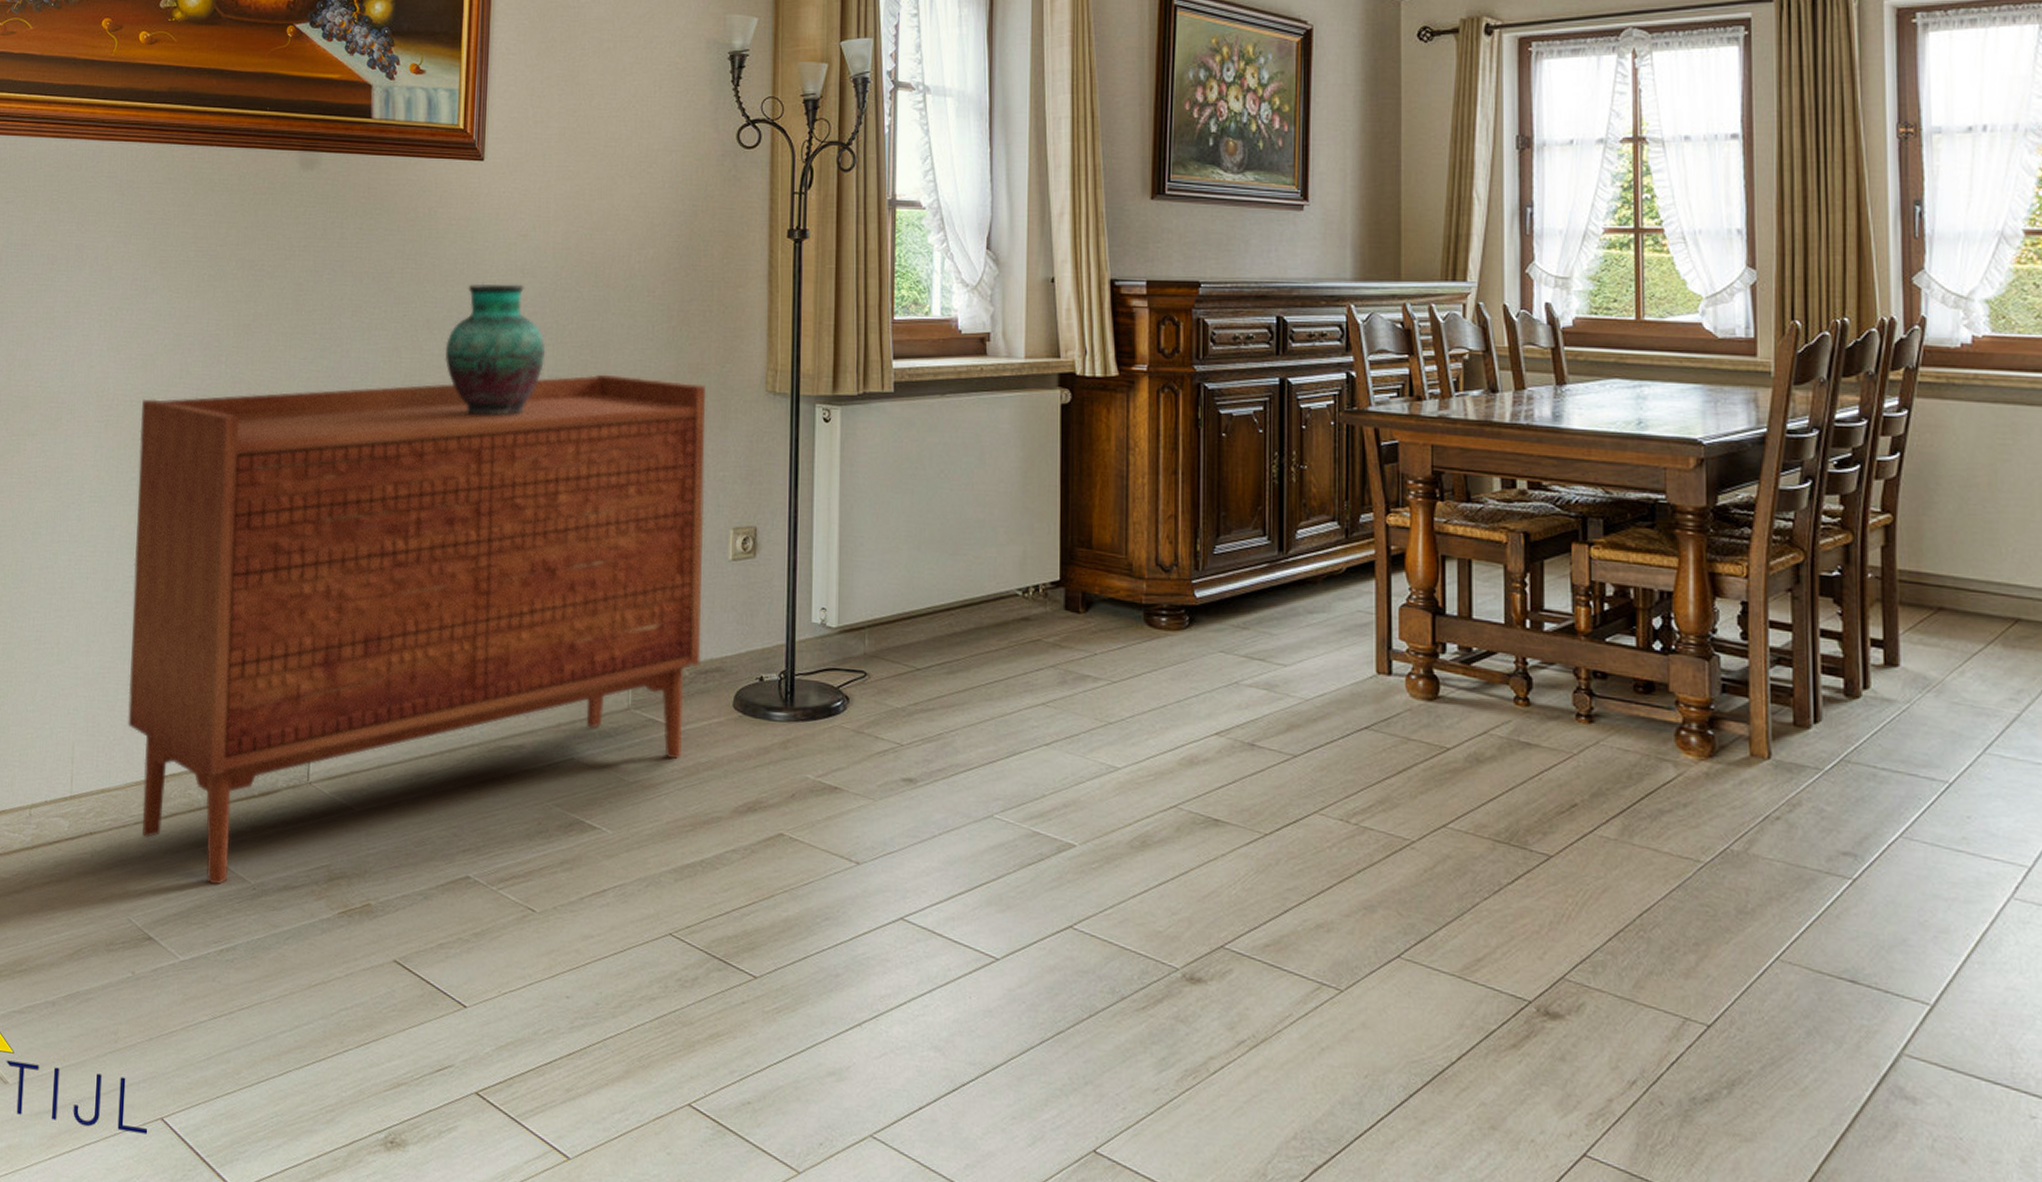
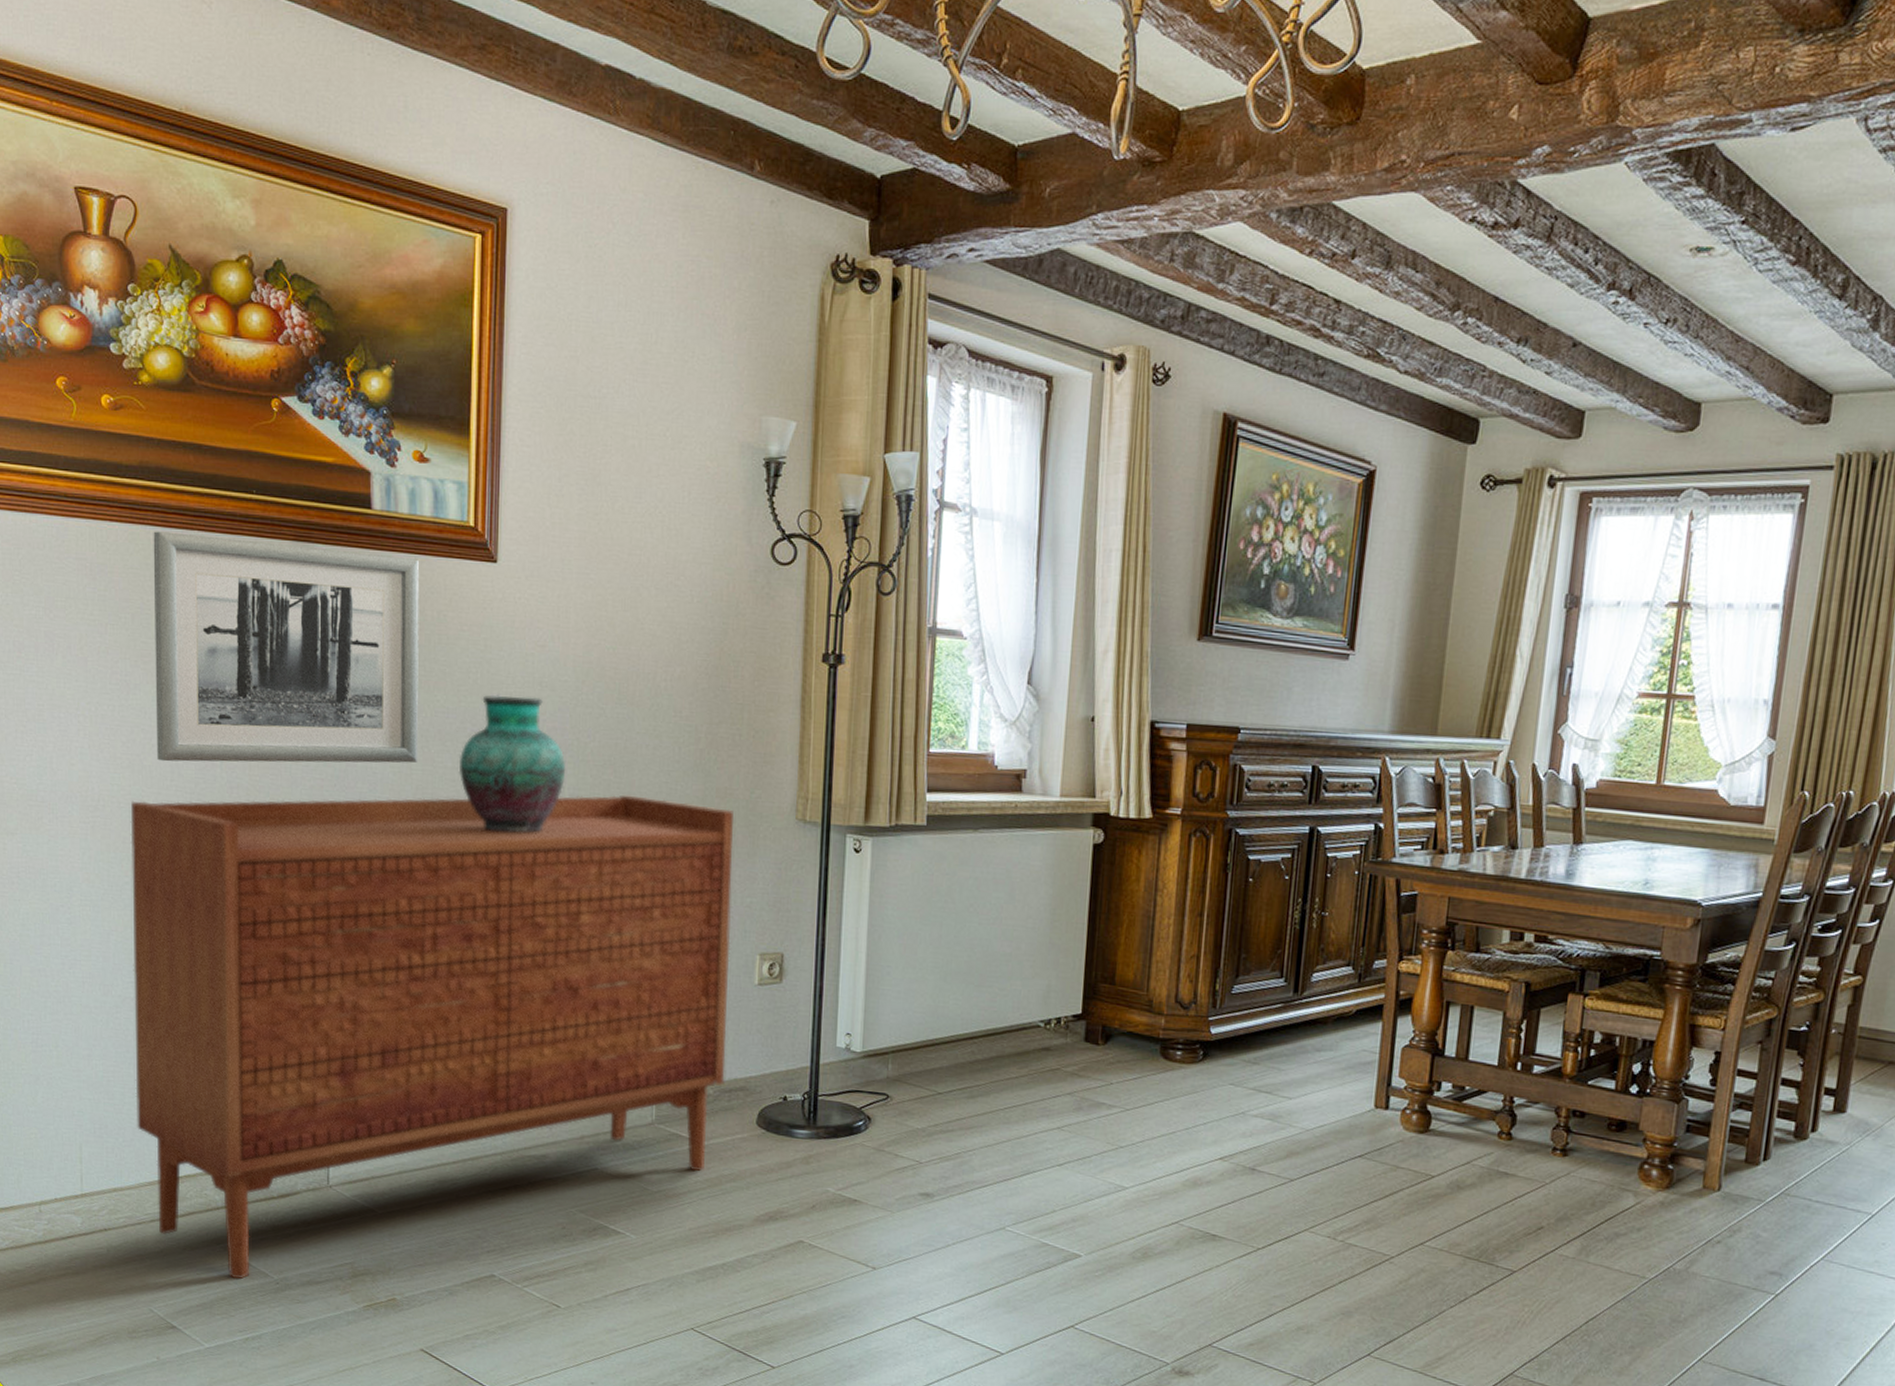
wall art: none [168,148,413,361] -> present [153,531,420,763]

